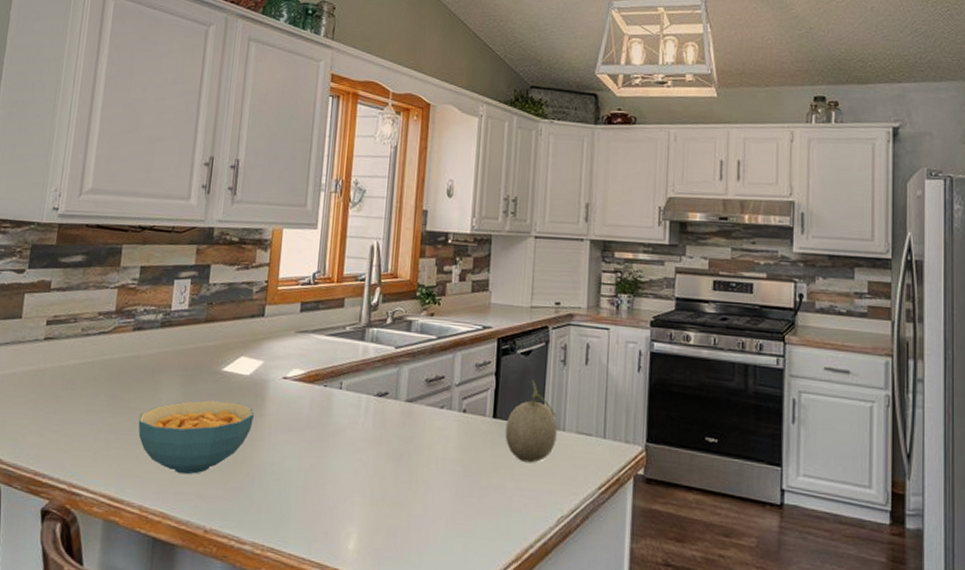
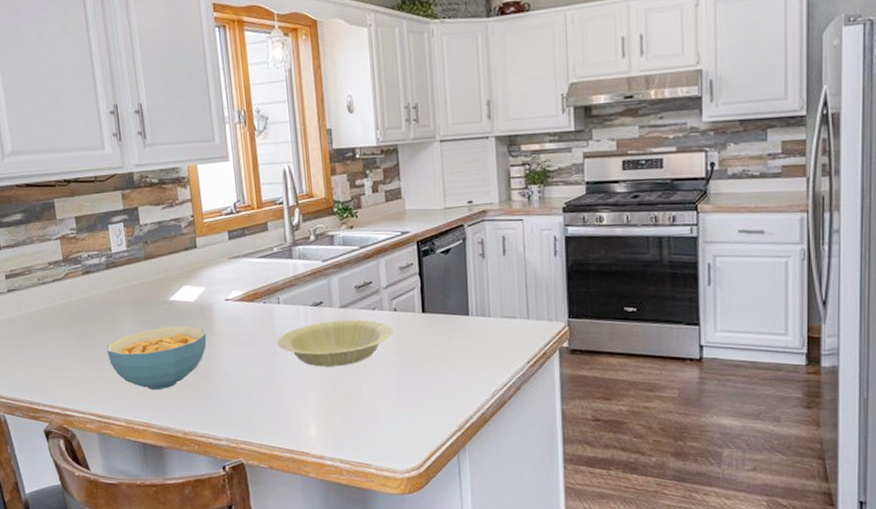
bowl: none [329,415,461,470] -> present [276,319,394,367]
fruit: present [505,380,557,463] -> none [434,275,484,348]

